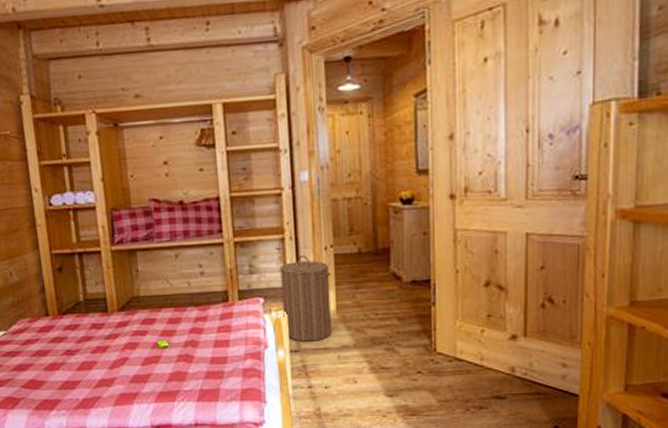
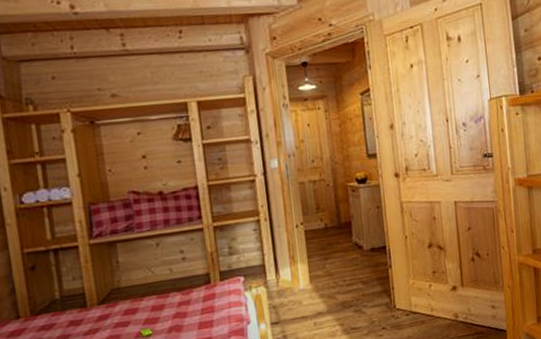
laundry hamper: present [280,255,332,342] -> none [257,234,307,314]

